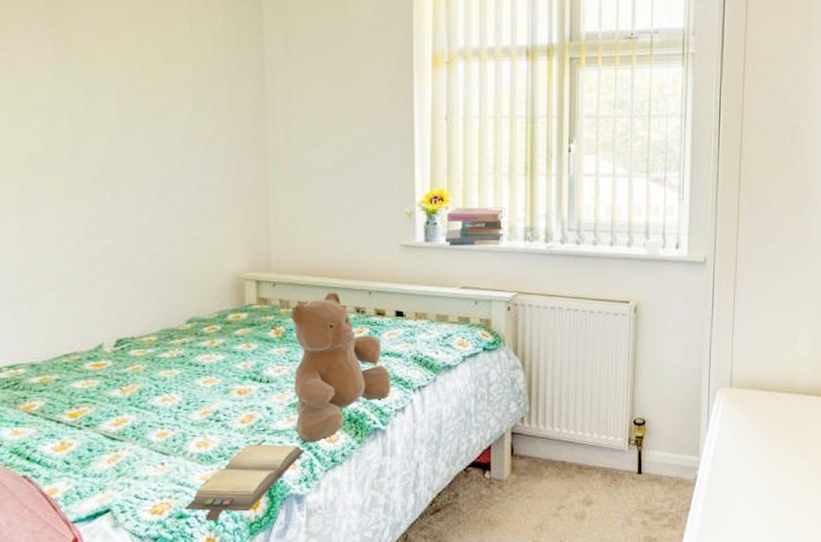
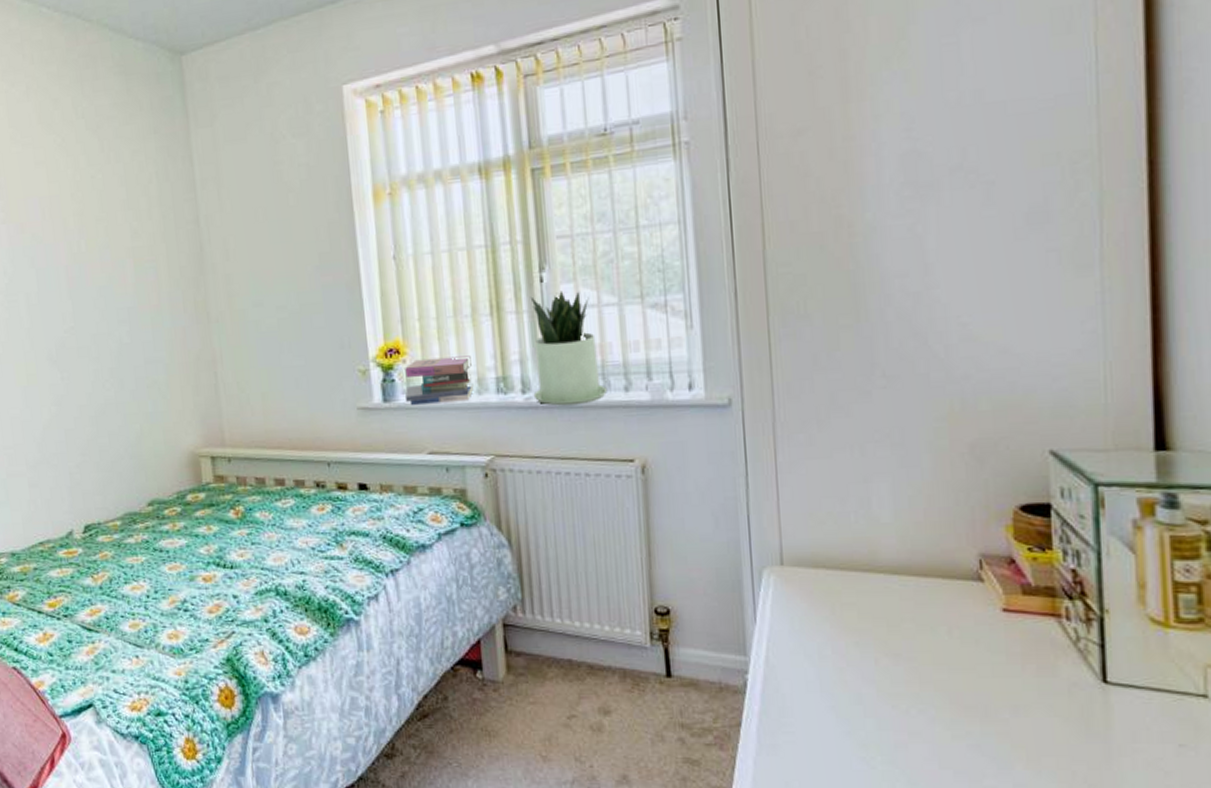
hardback book: present [184,444,305,521] -> none [161,636,276,719]
teddy bear: present [291,292,392,443] -> none [249,465,362,635]
planter: none [554,161,614,255] -> present [530,291,608,406]

